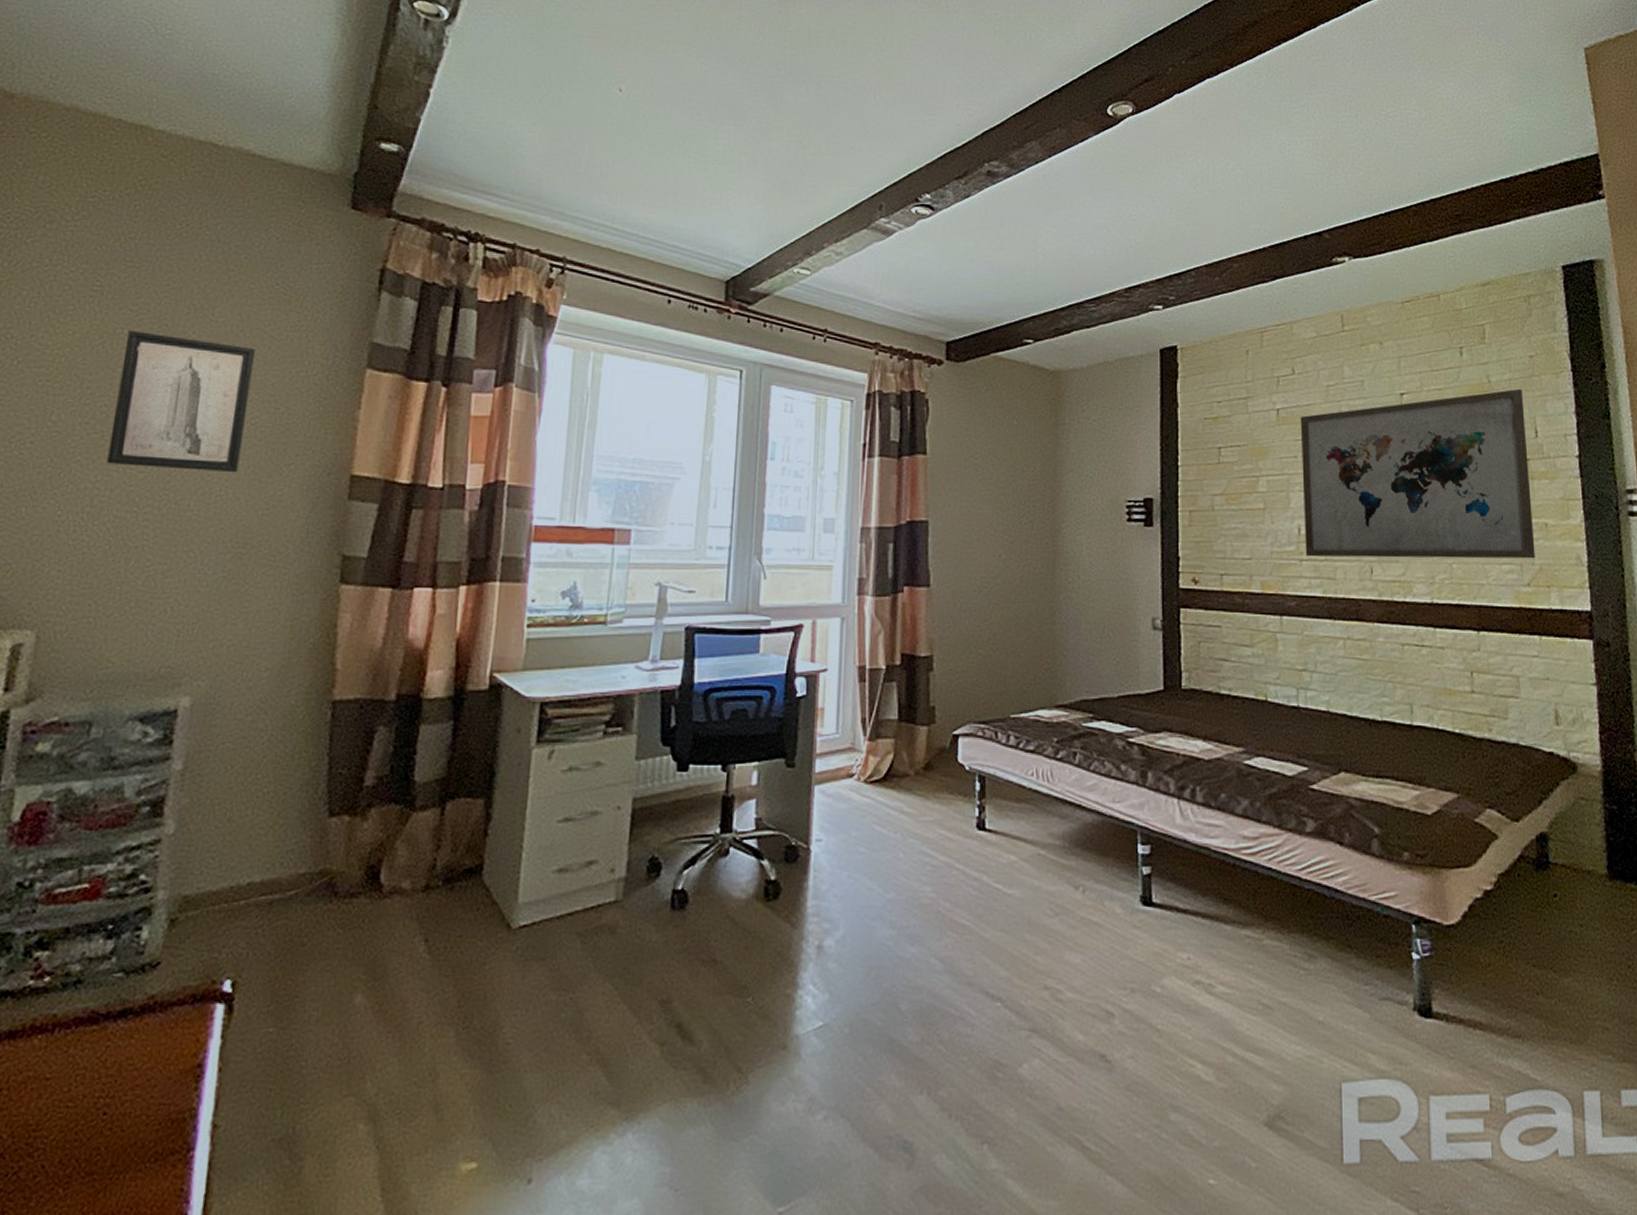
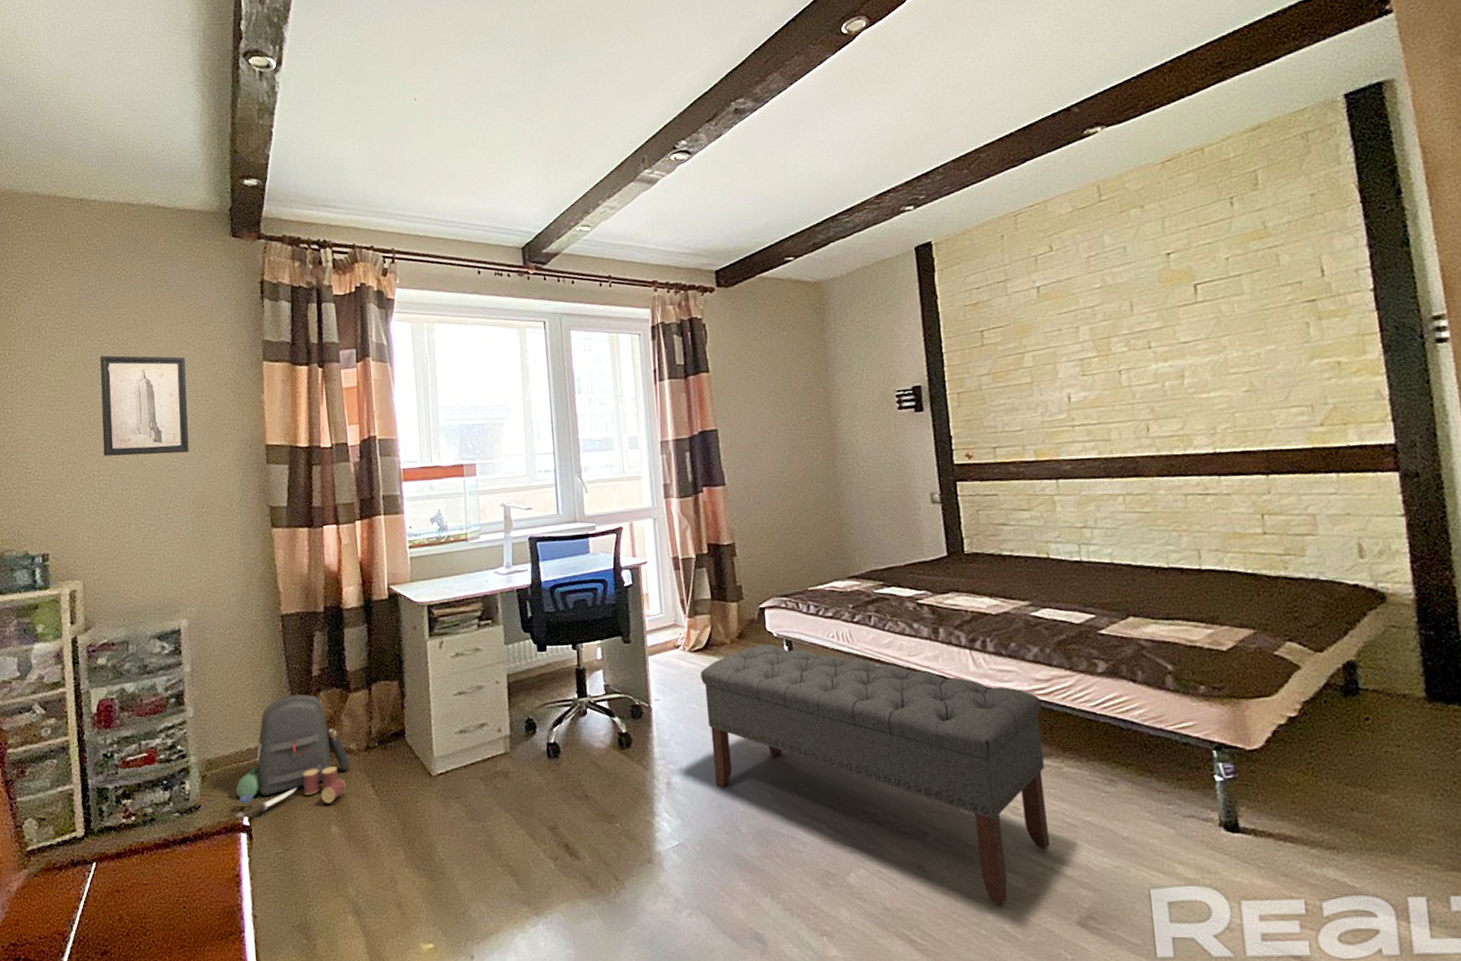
backpack: none [210,811,399,985] -> present [235,694,350,821]
bench: none [875,778,1247,1102] -> present [701,644,1050,905]
wall art: present [1300,388,1536,559] -> none [1061,229,1328,423]

